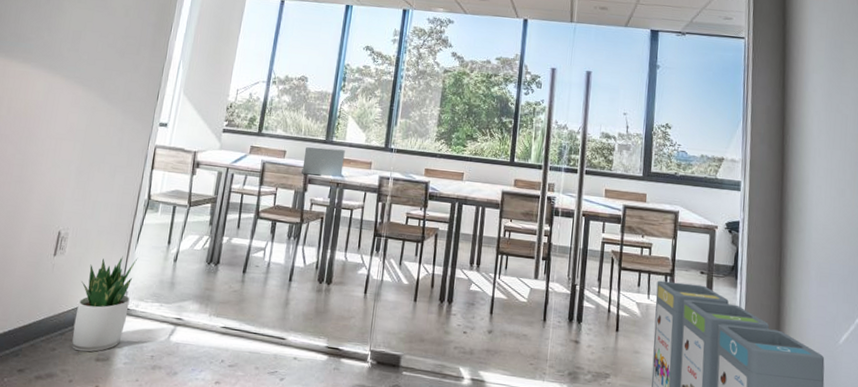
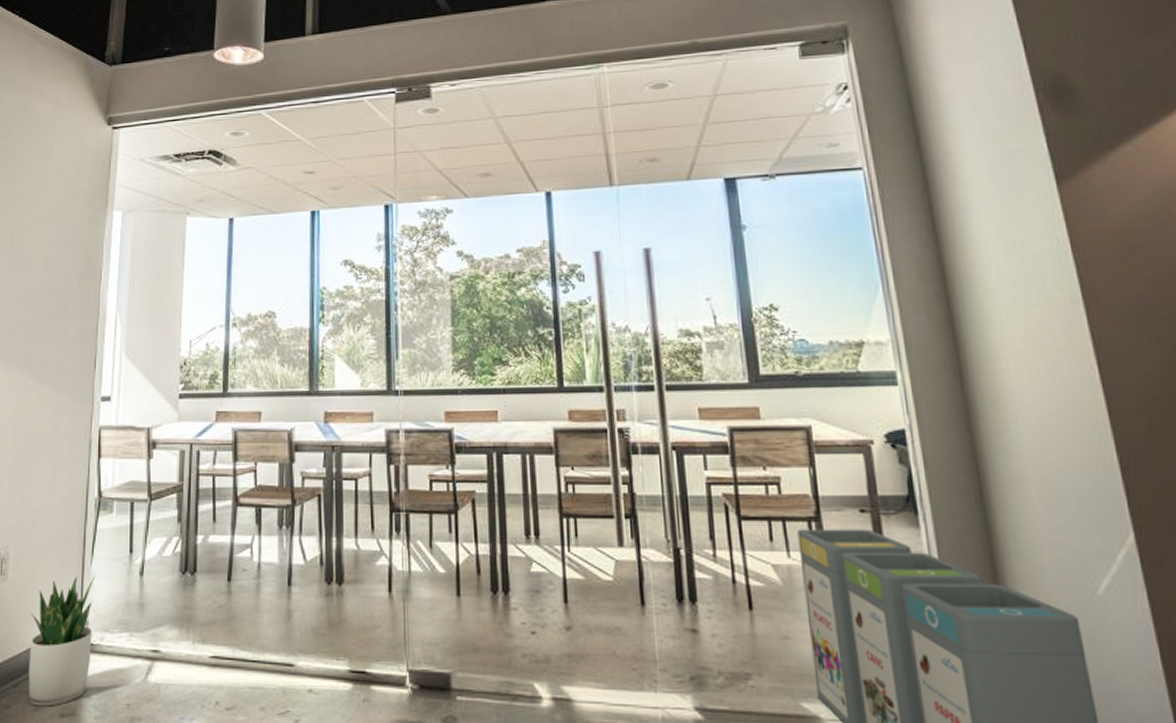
laptop: present [301,147,345,177] -> none [284,401,337,440]

